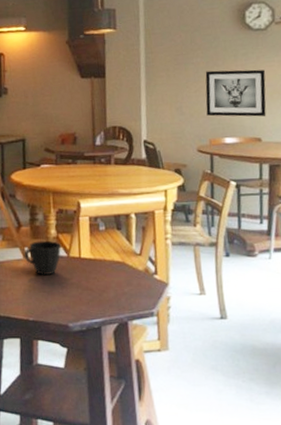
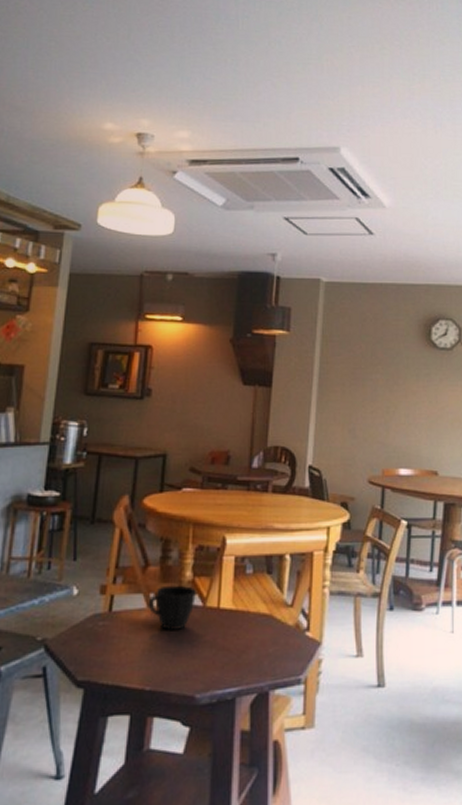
wall art: present [205,69,267,117] -> none [381,390,447,447]

